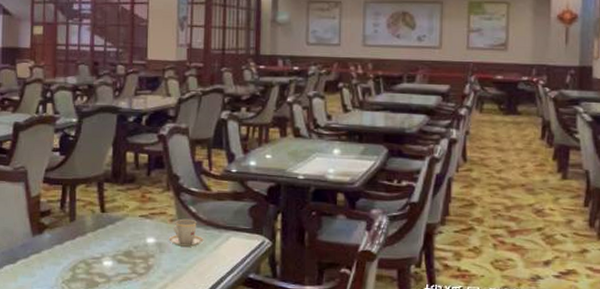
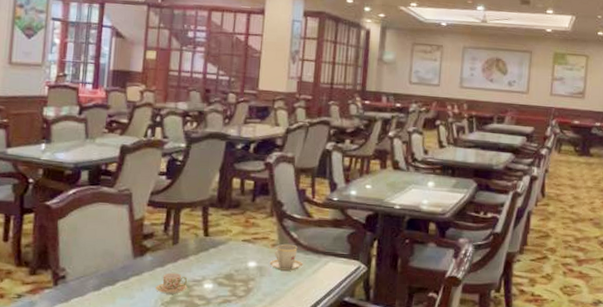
teacup: none [56,250,87,272] -> present [156,272,187,294]

